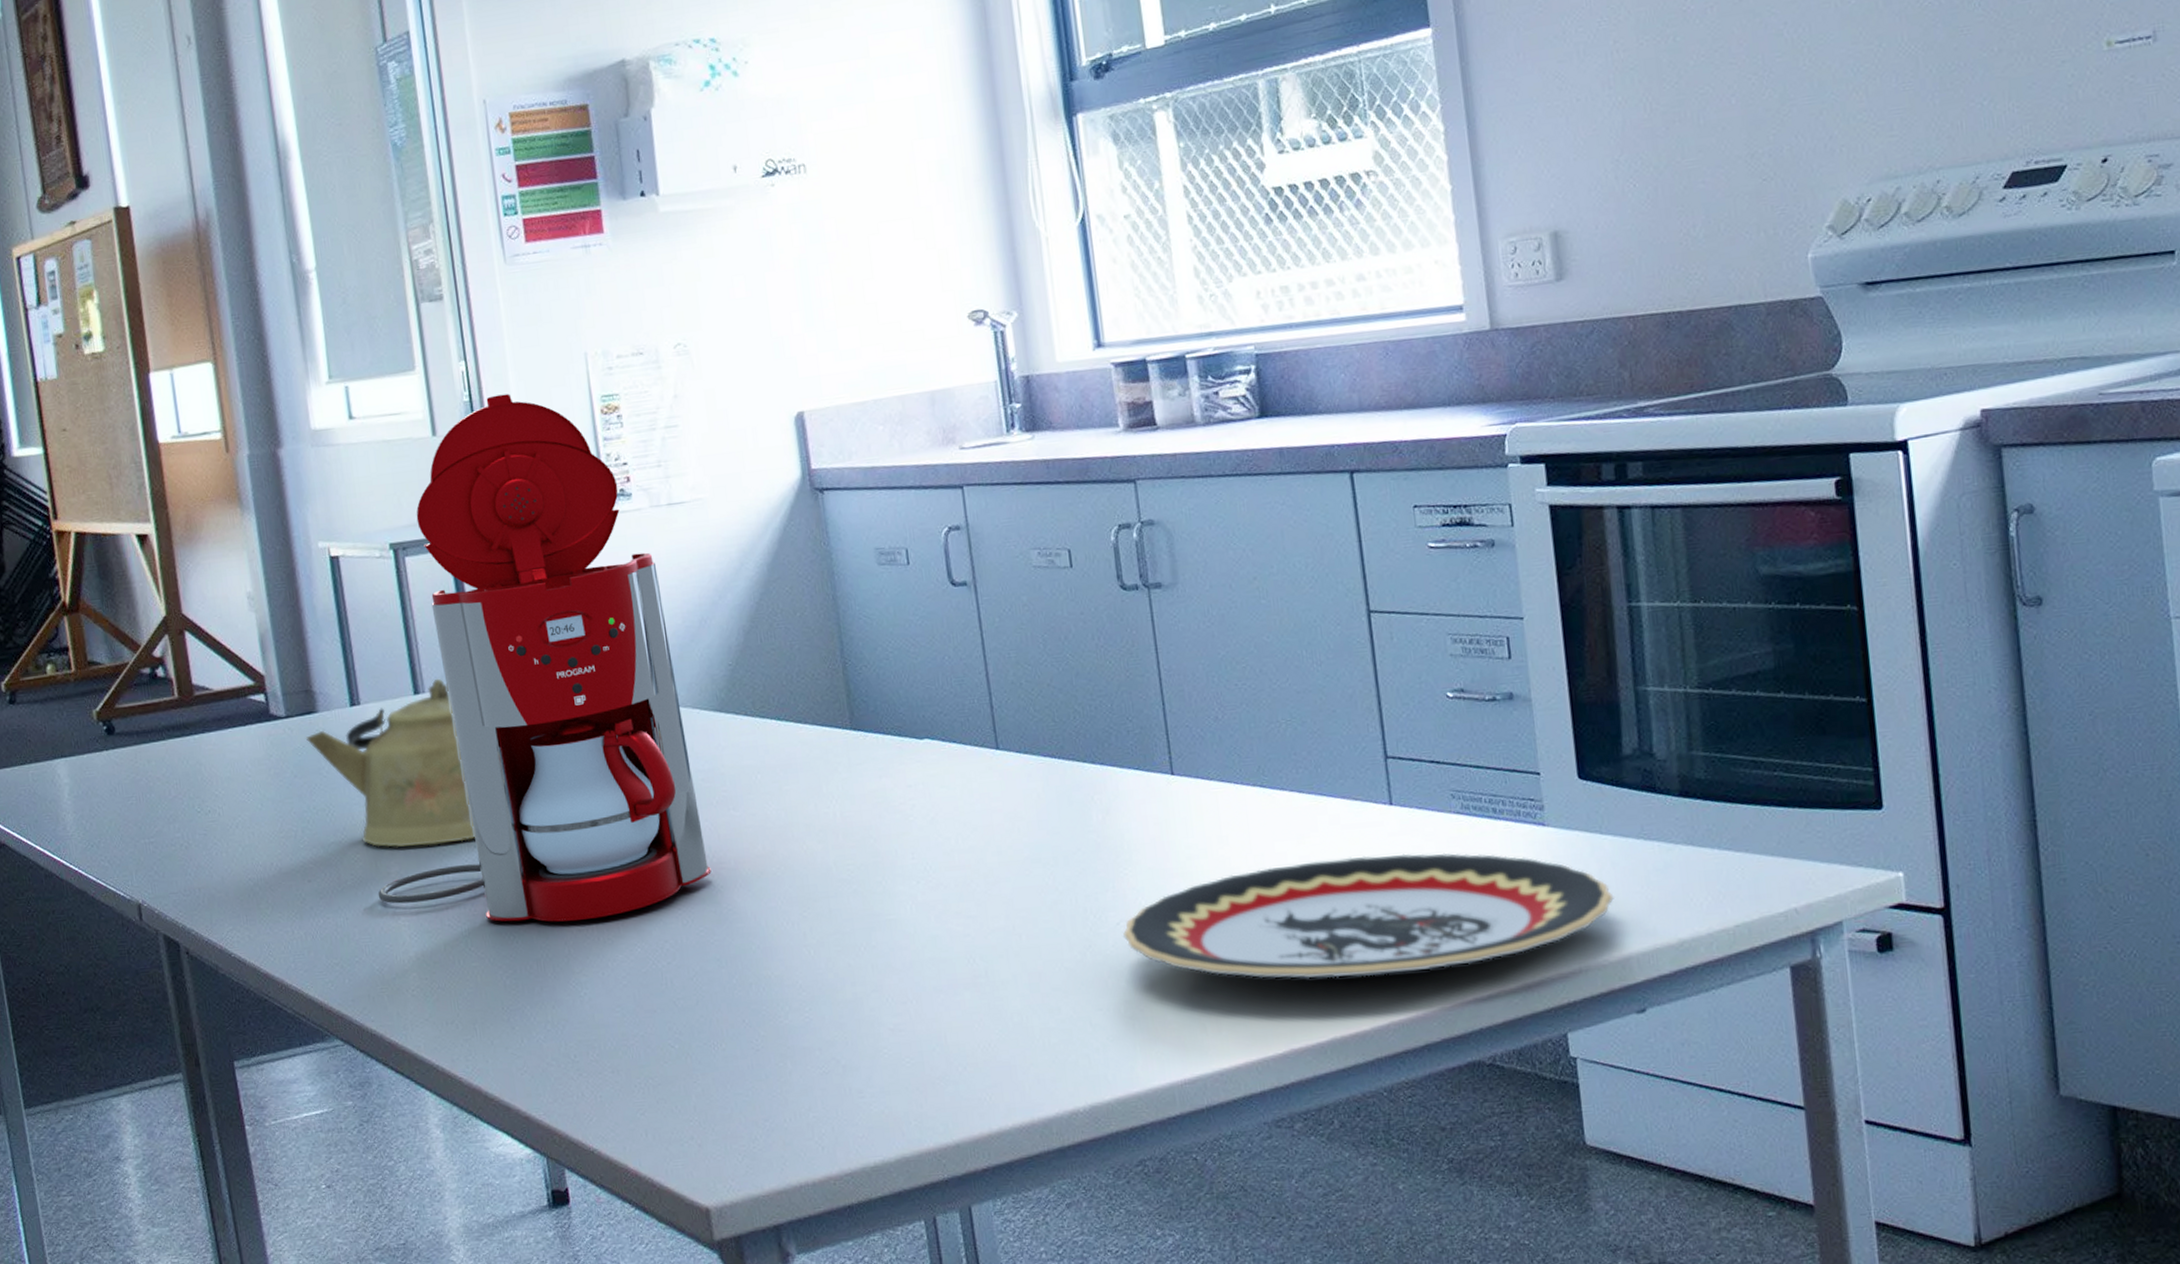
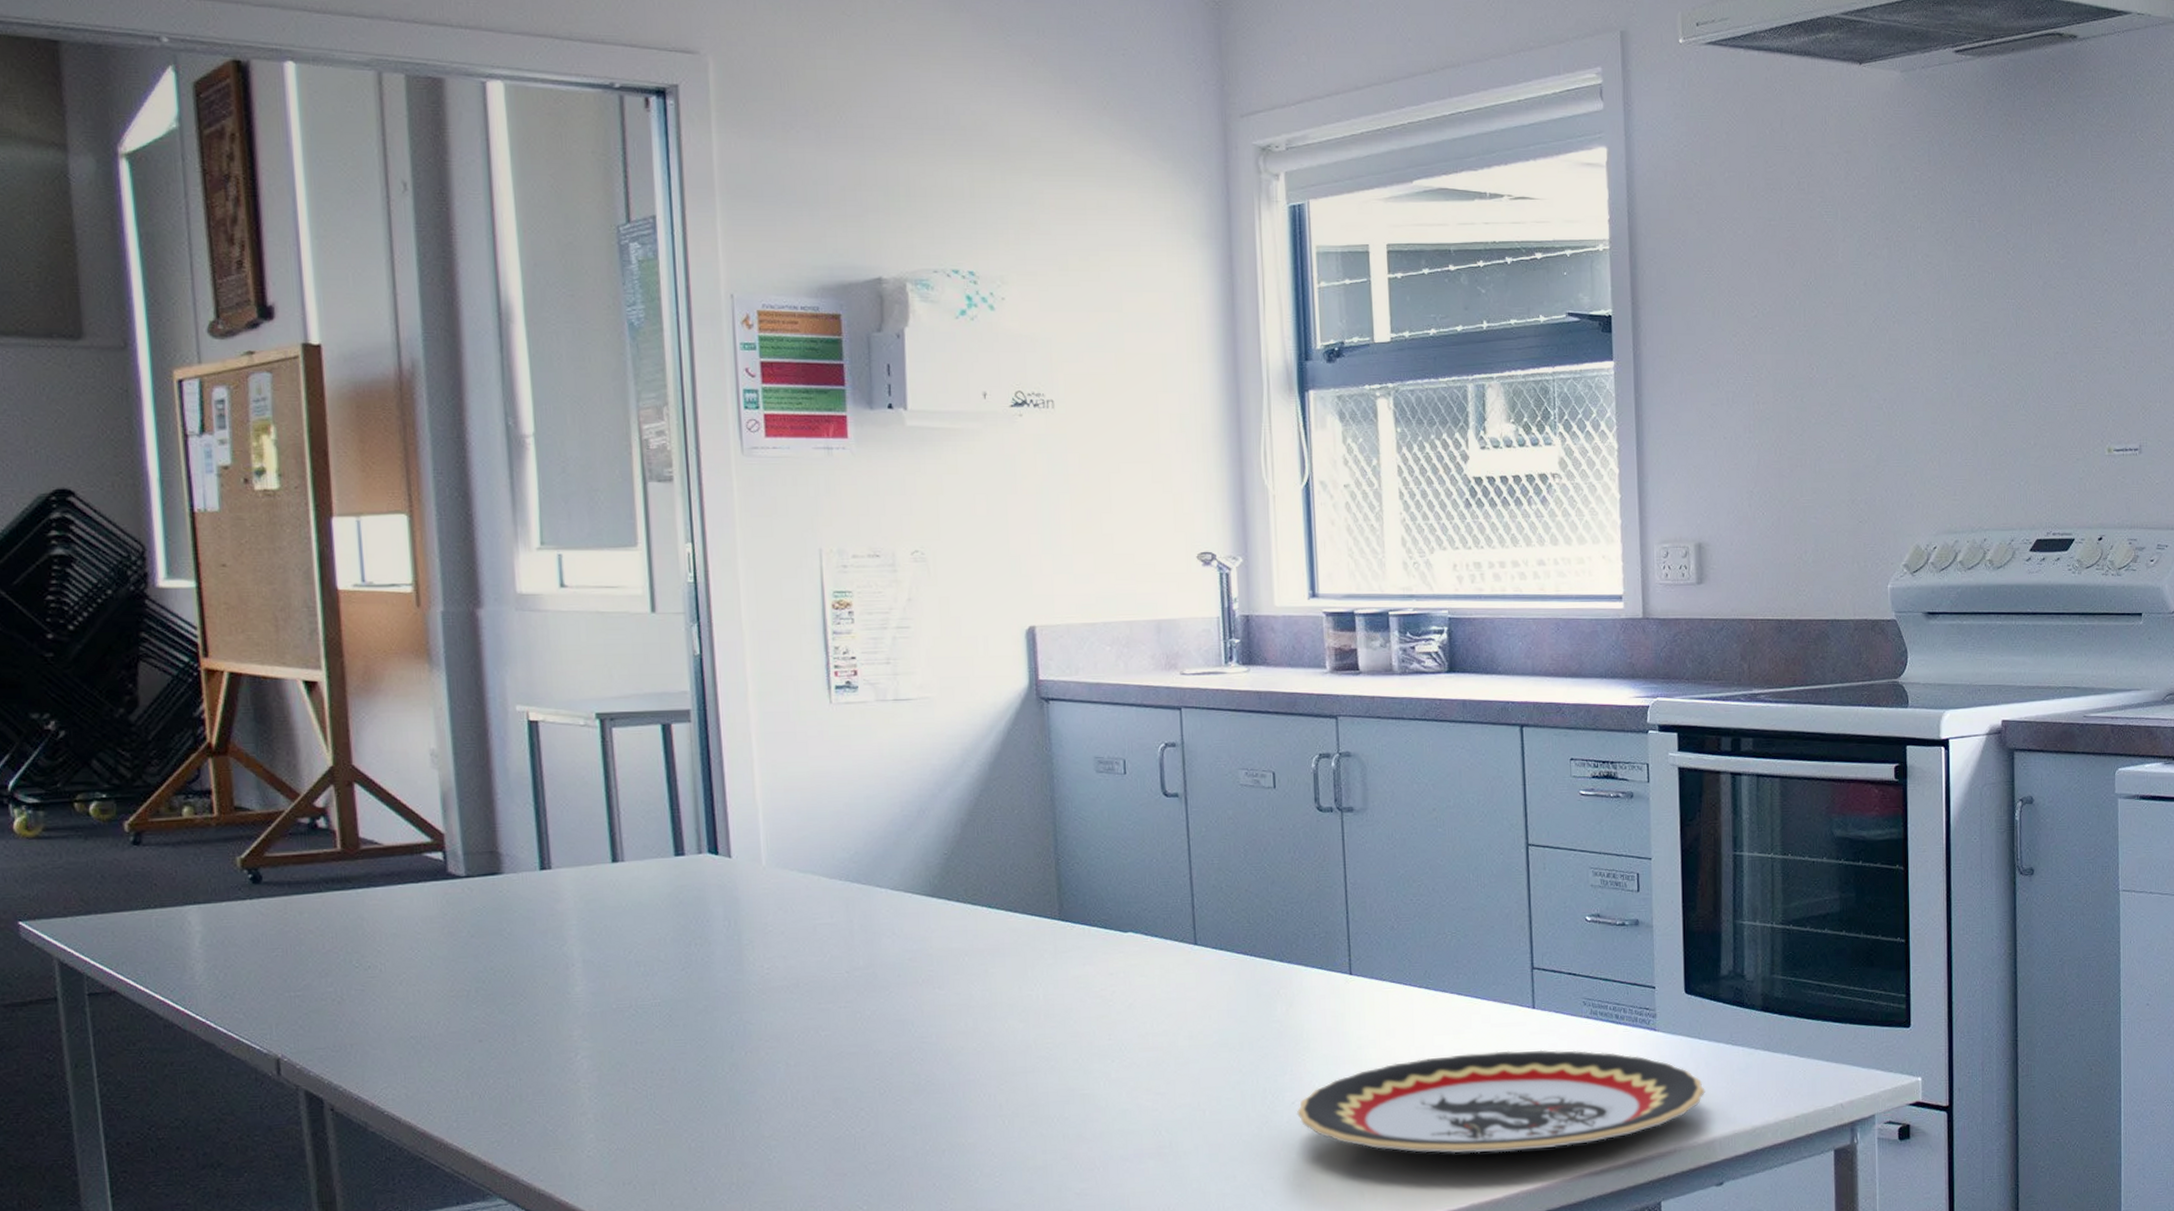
kettle: present [305,678,475,847] -> none [486,848,668,1011]
coffee maker: present [377,393,712,922] -> none [557,579,912,1088]

